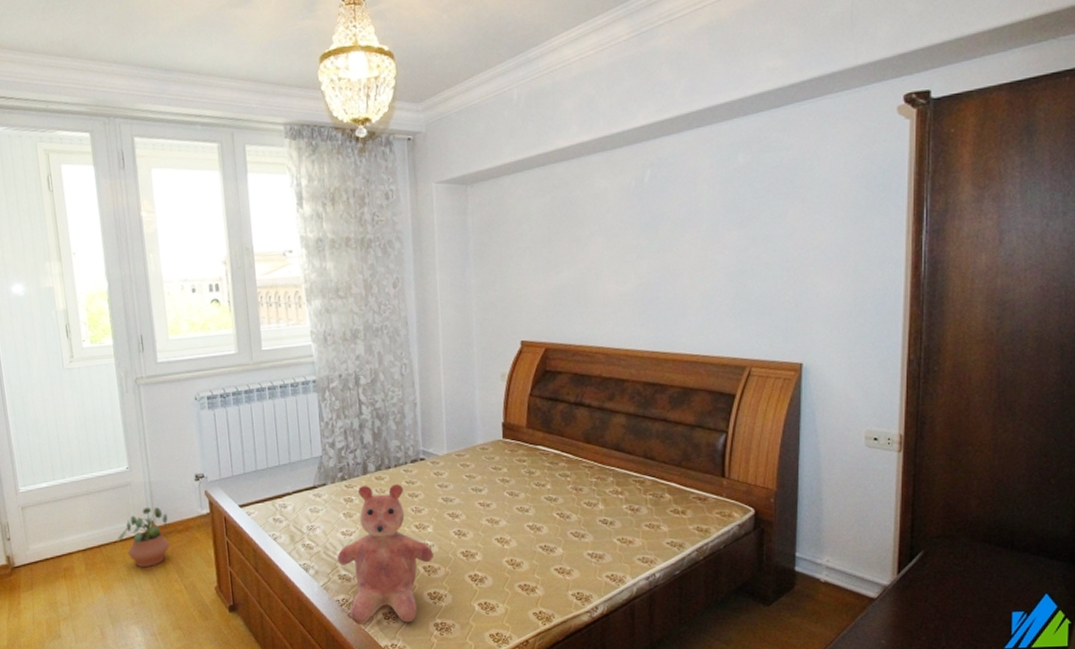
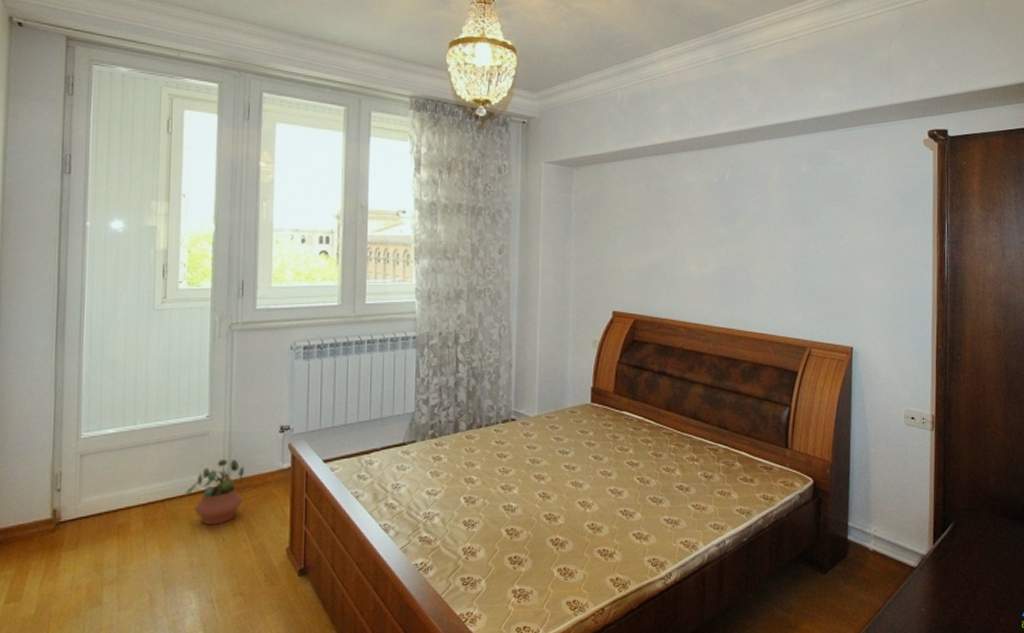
teddy bear: present [337,484,433,624] -> none [420,443,517,591]

